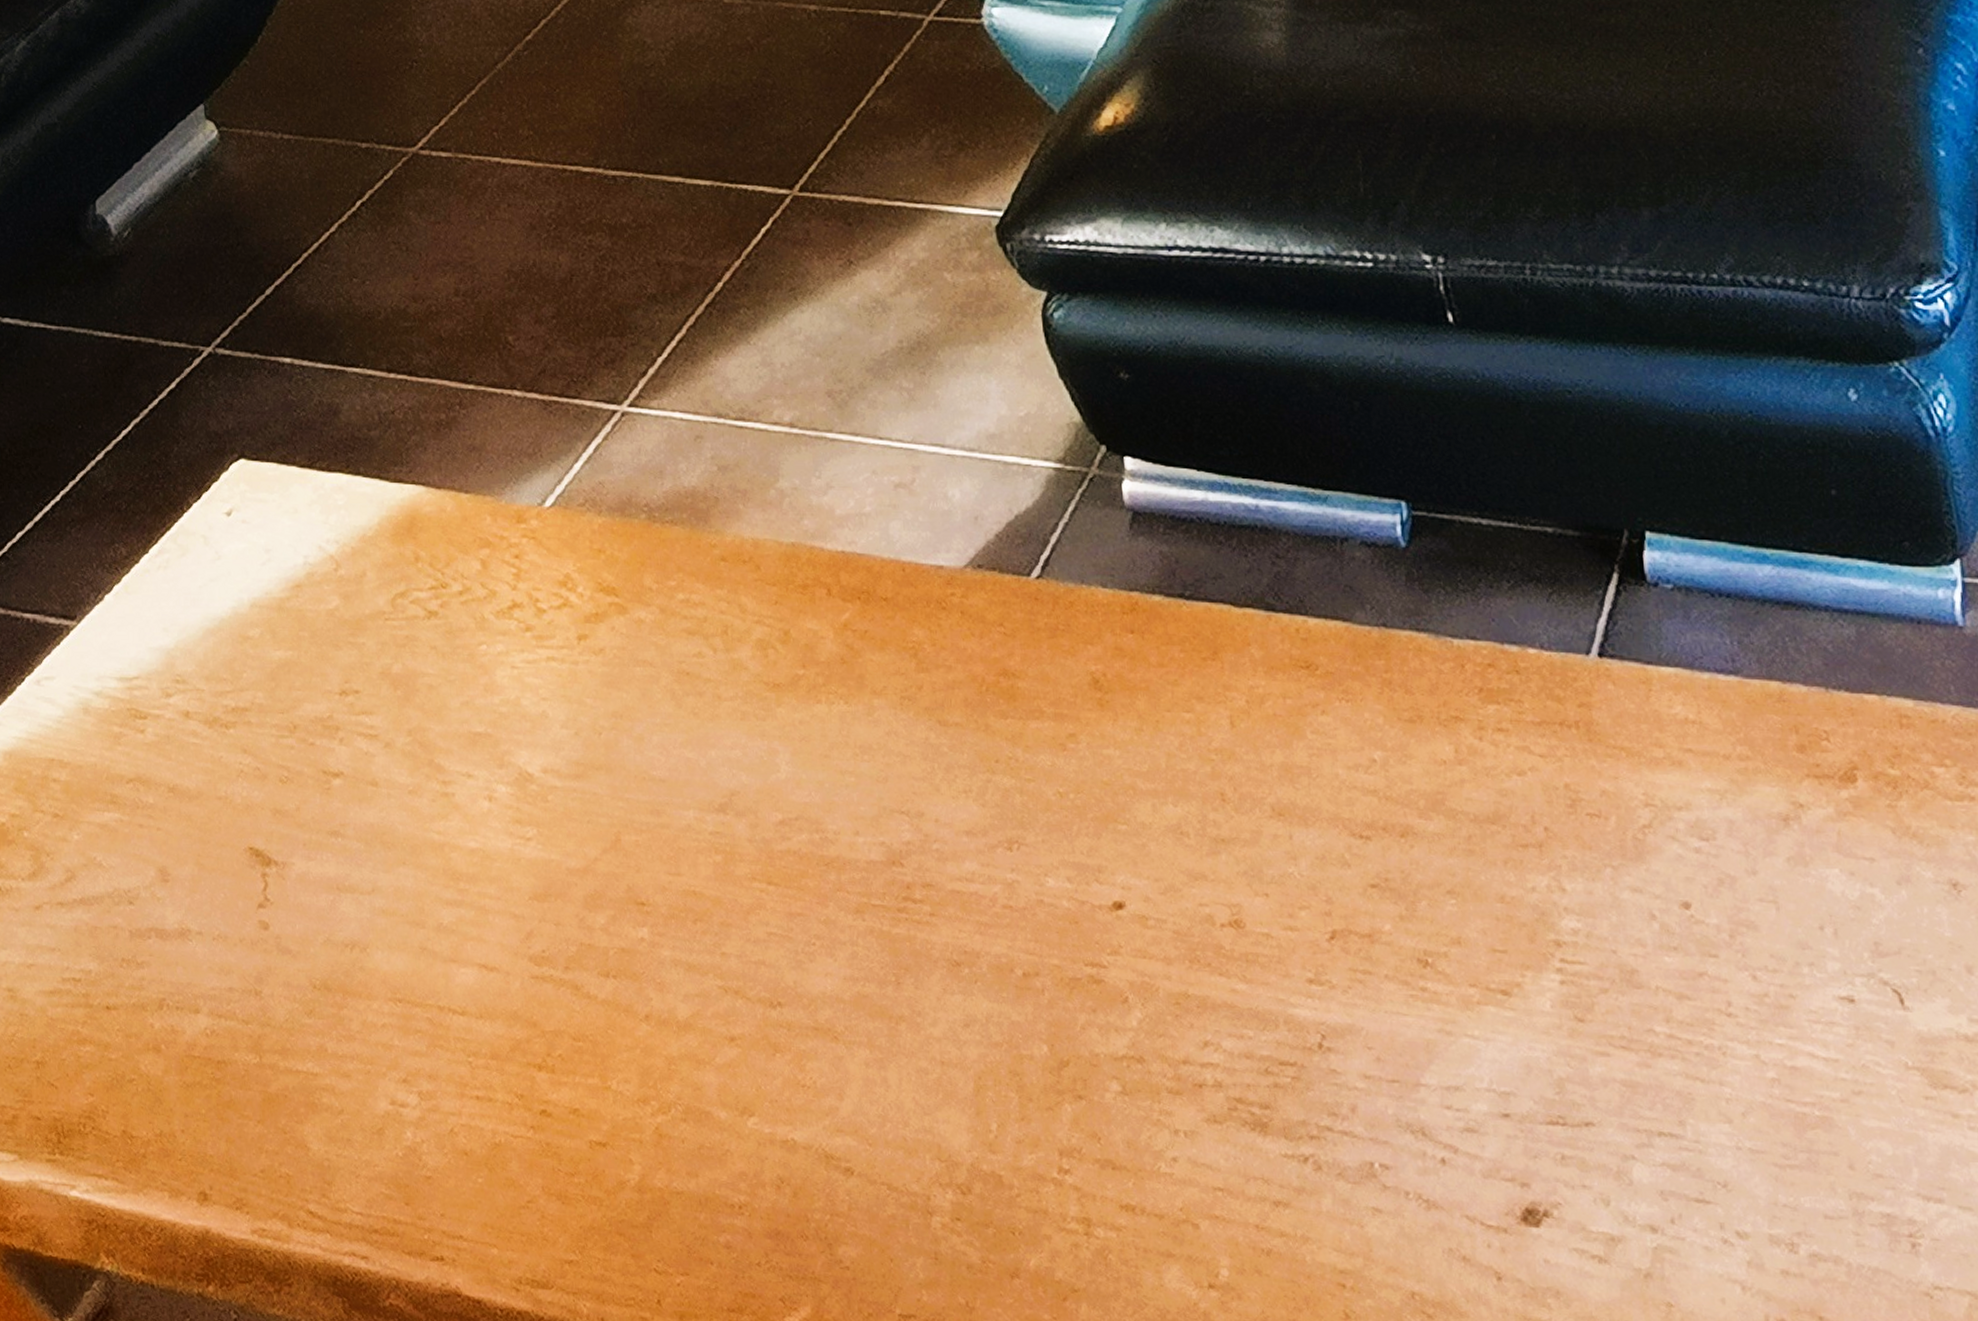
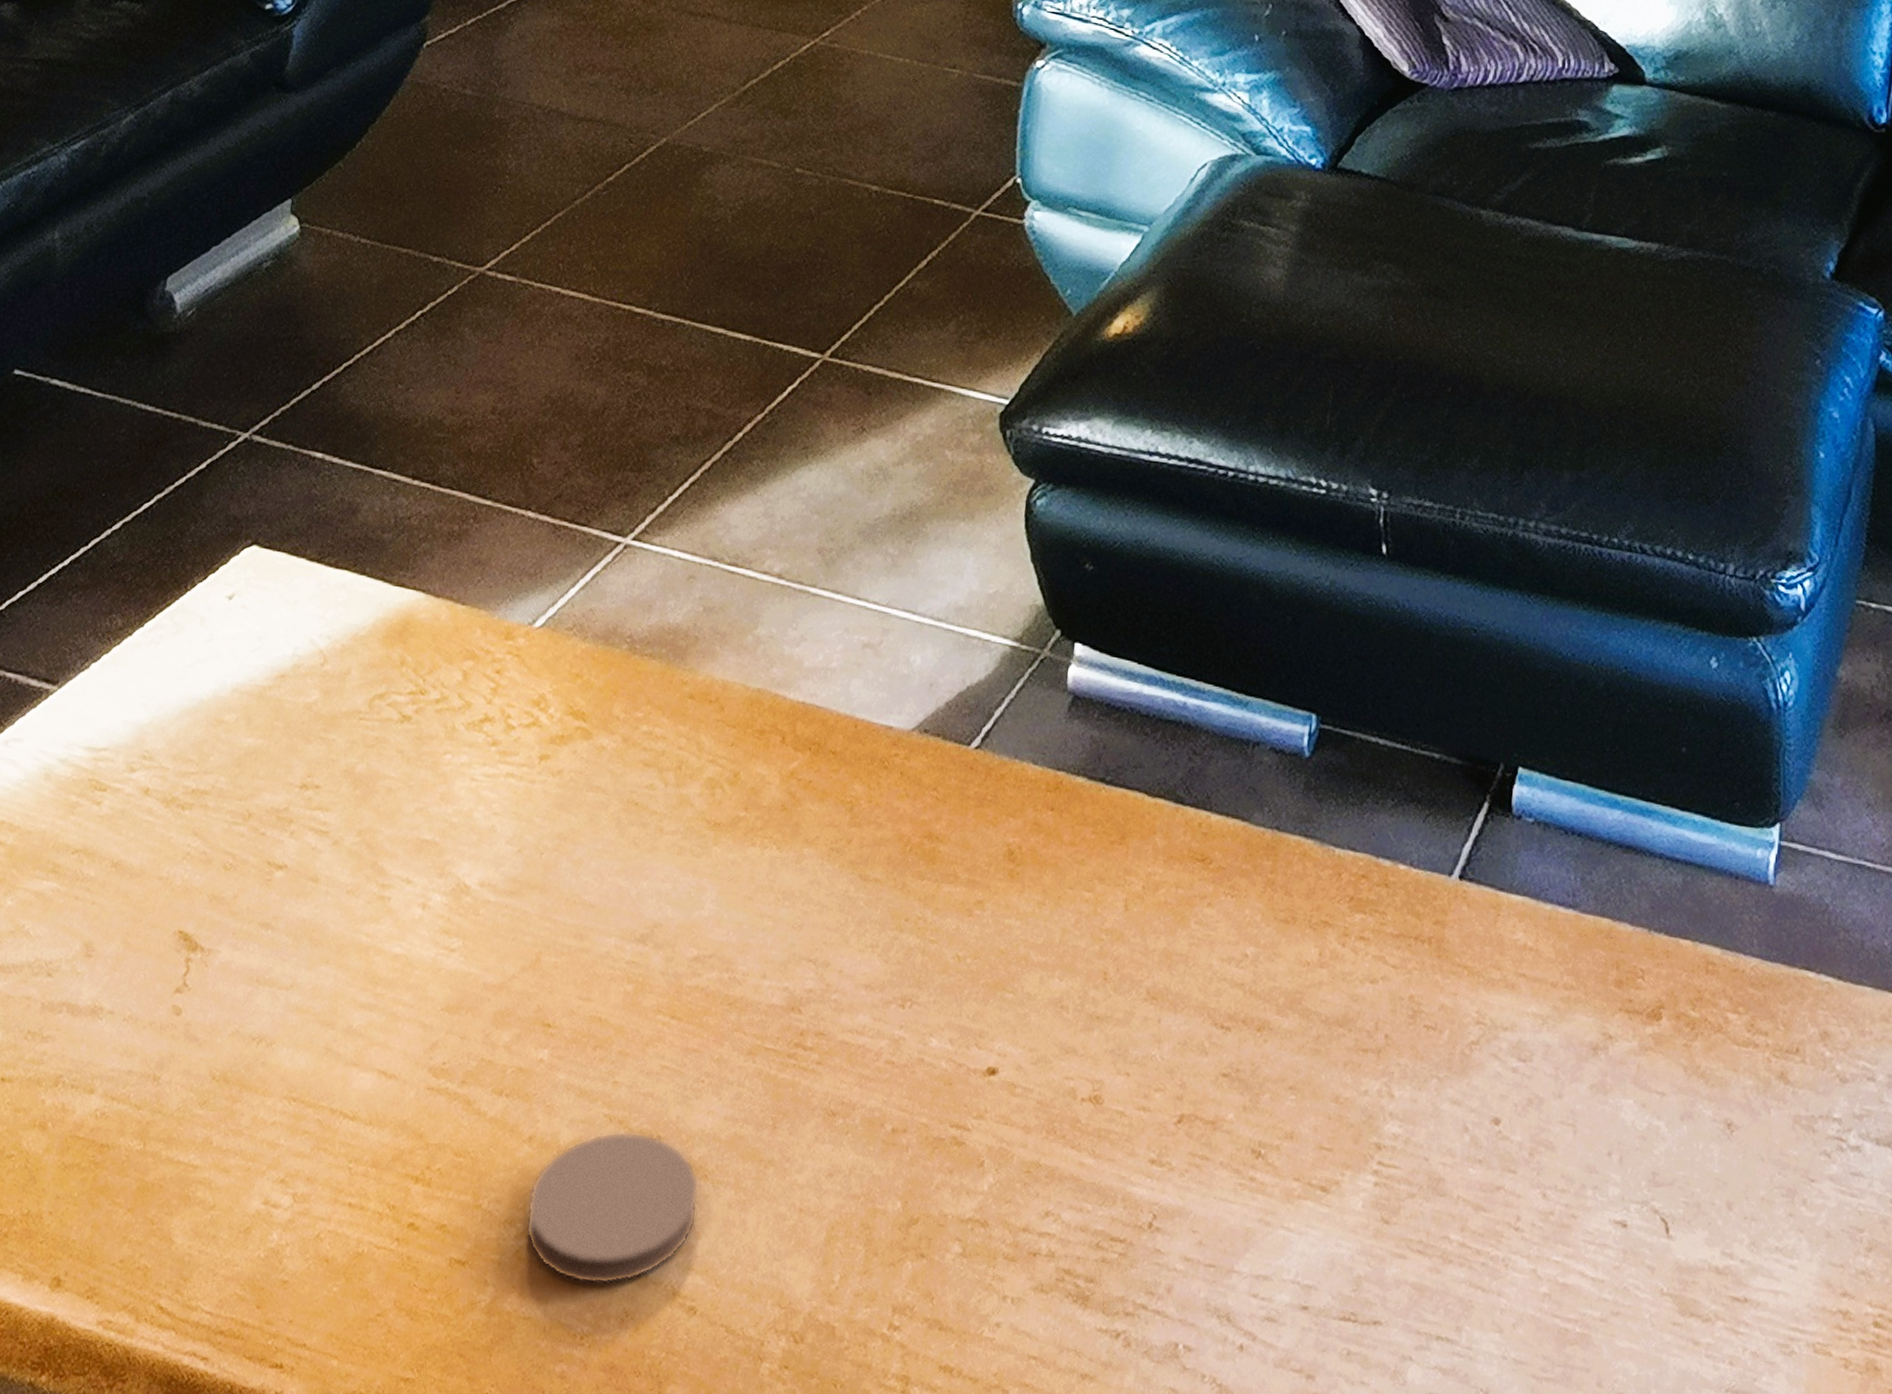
coaster: none [657,1000,835,1155] -> present [525,1131,700,1285]

